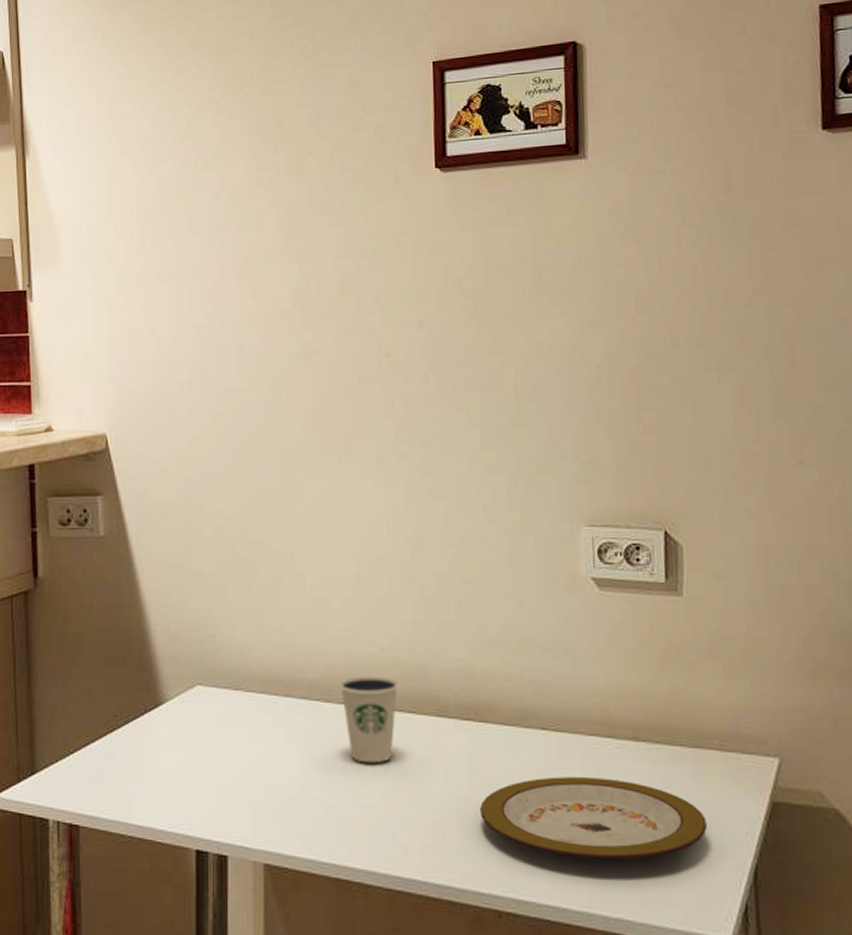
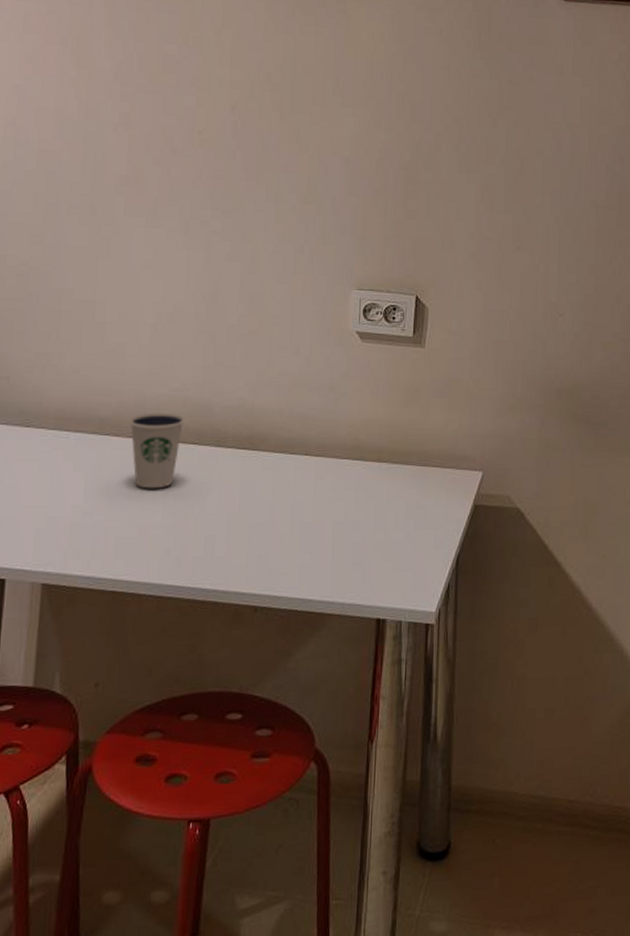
plate: present [480,777,707,860] -> none [247,493,426,558]

